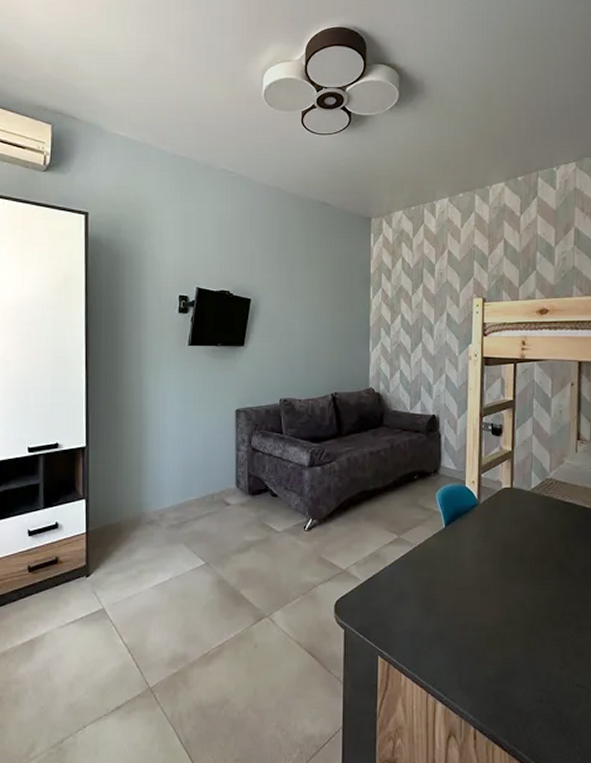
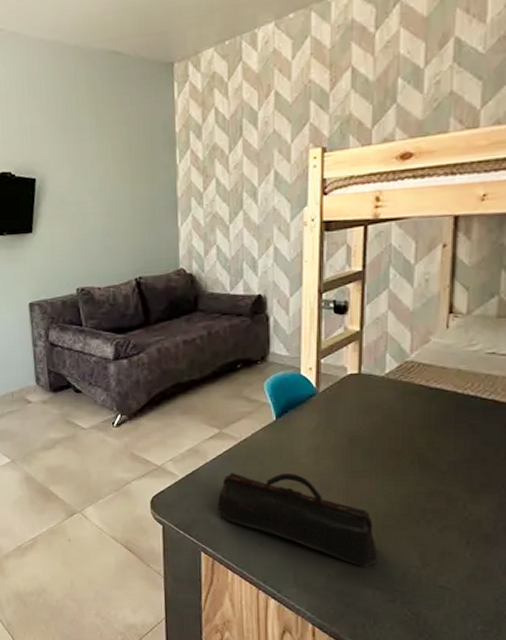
pencil case: none [394,577,528,669] -> present [217,473,378,568]

